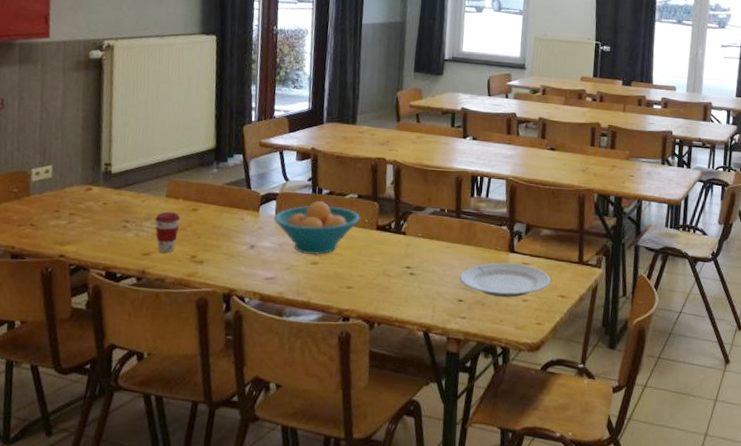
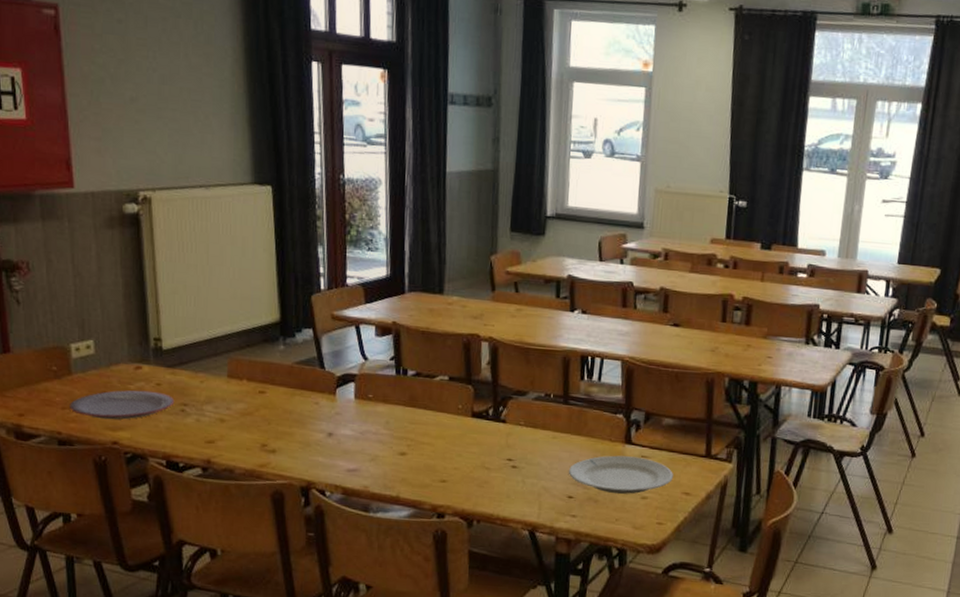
plate: none [25,208,118,235] -> present [70,390,175,420]
coffee cup: present [154,211,181,253] -> none [216,394,246,440]
fruit bowl: present [274,201,361,256] -> none [353,383,453,445]

